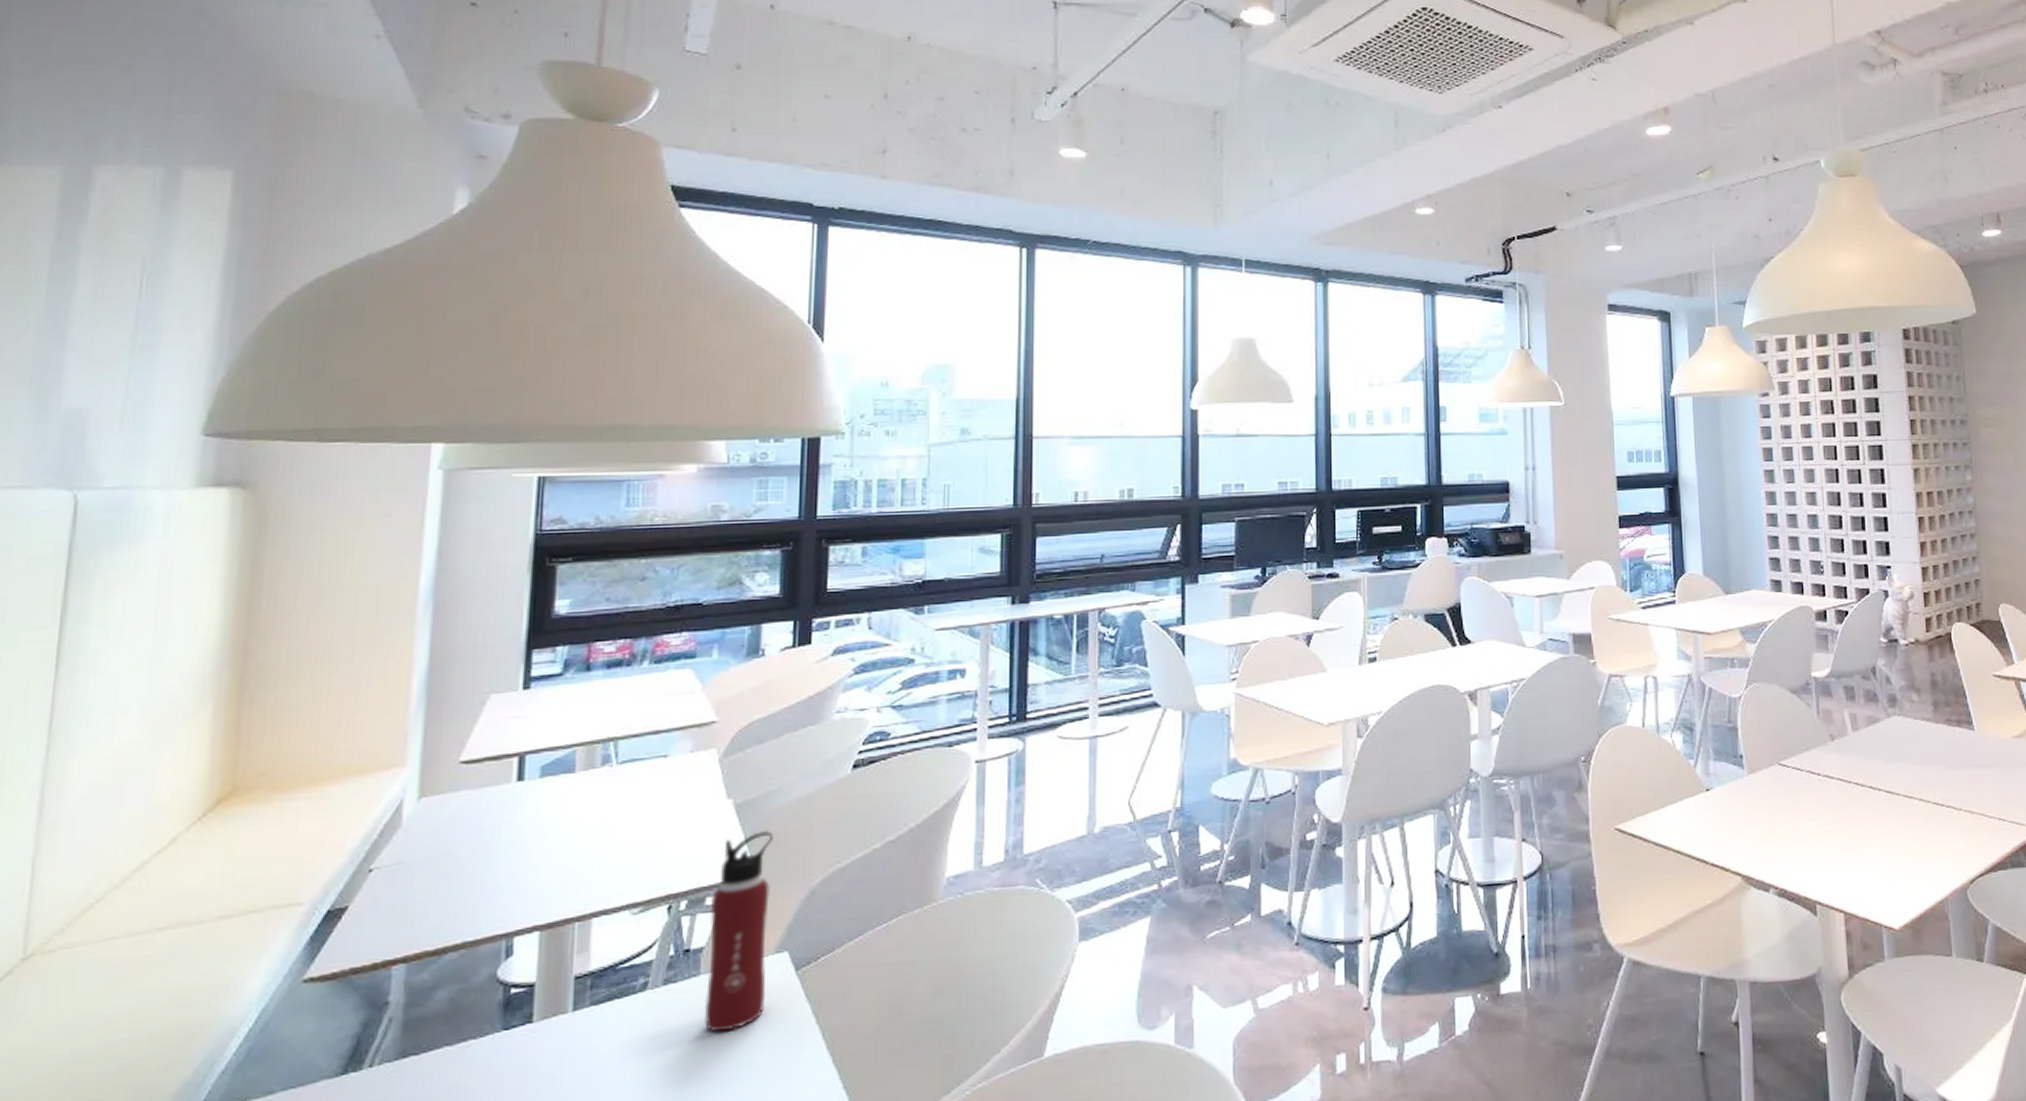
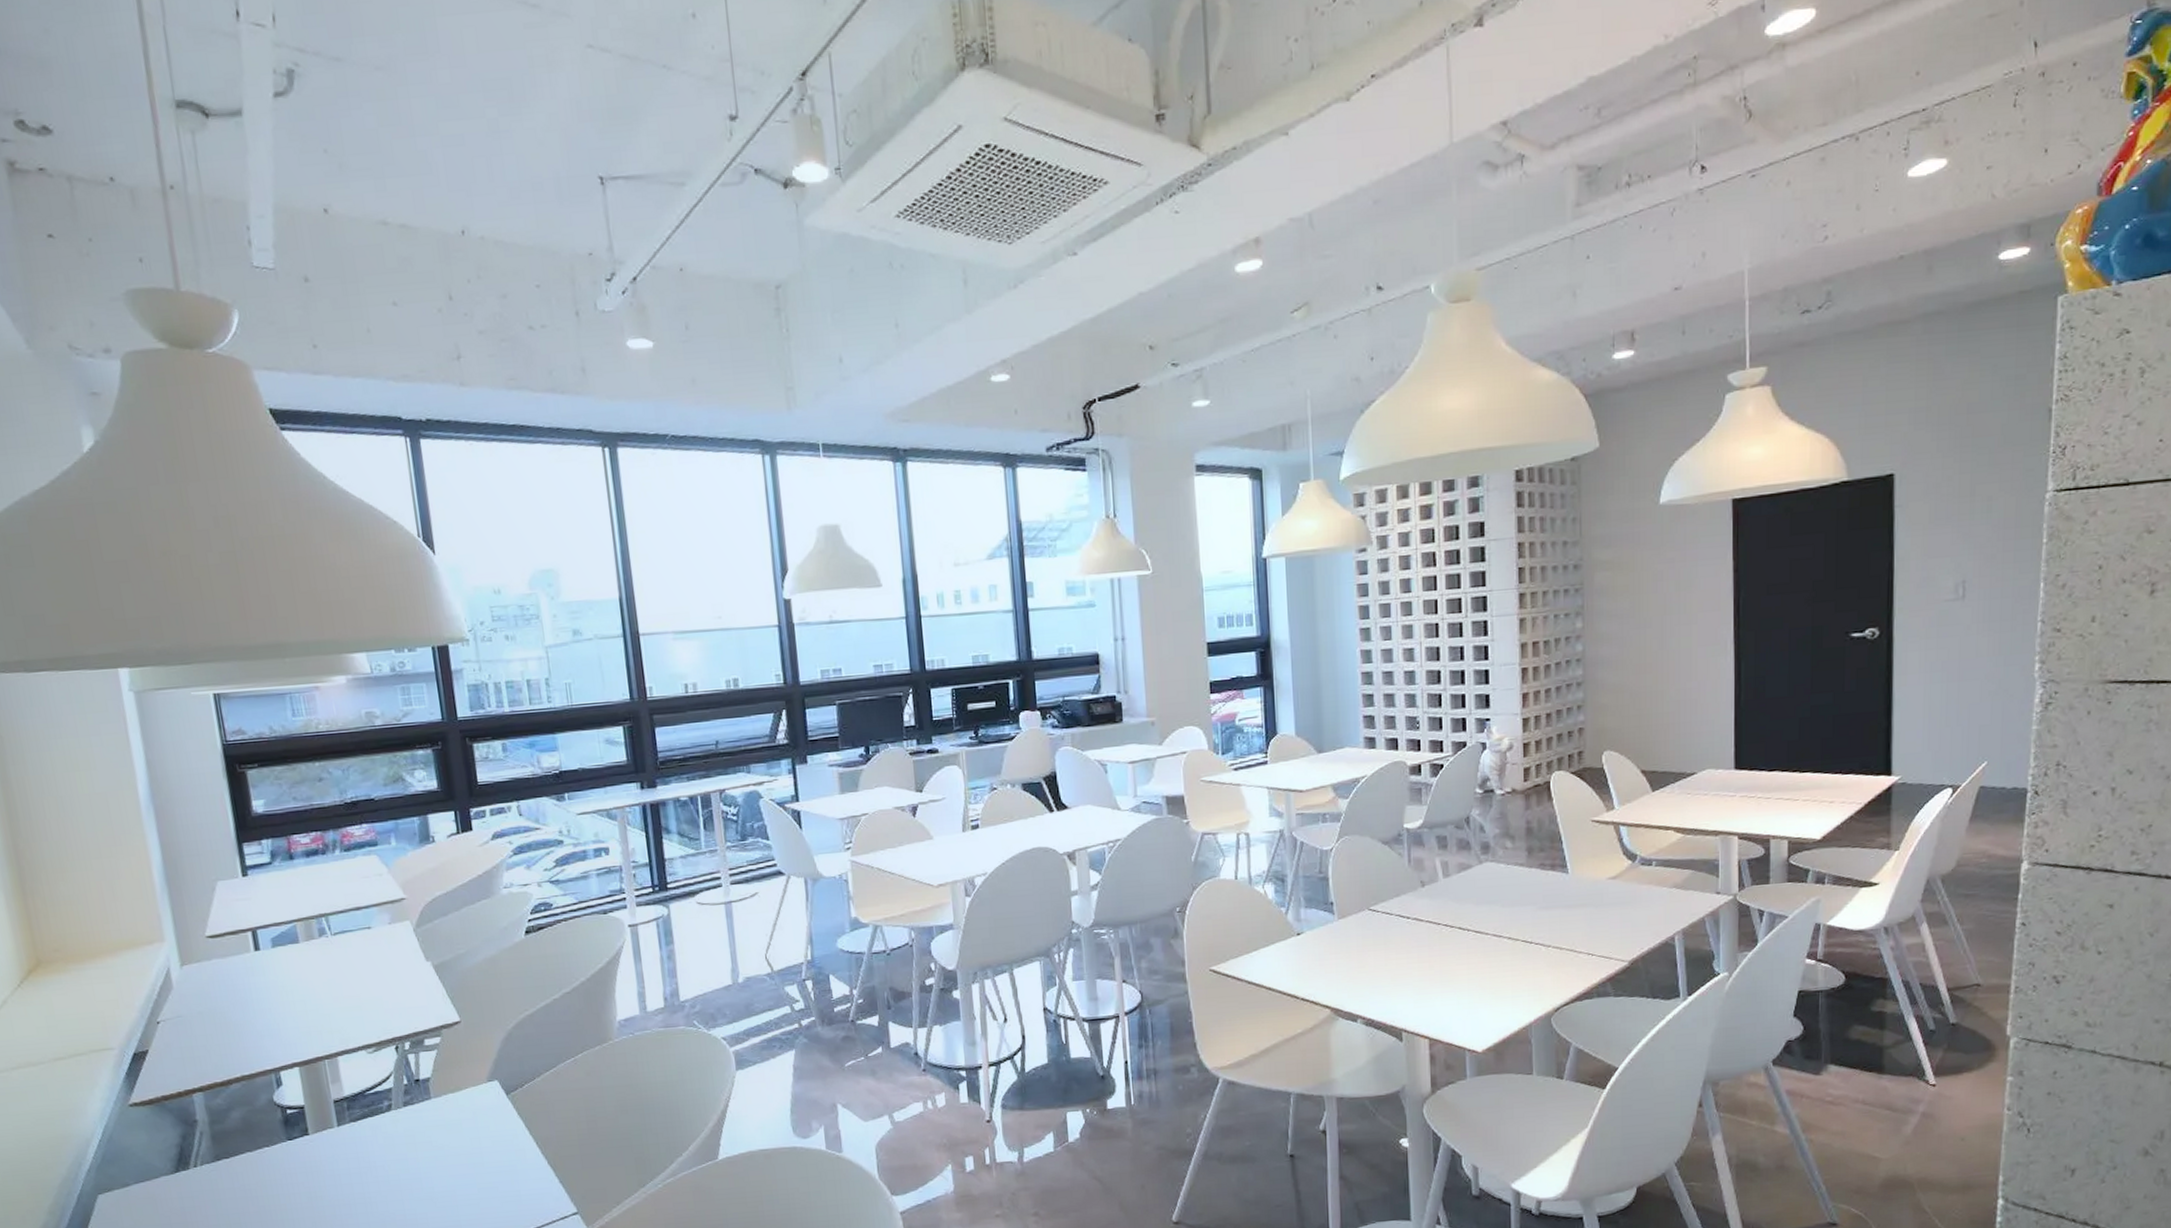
water bottle: present [703,829,773,1033] -> none [427,985,488,1142]

